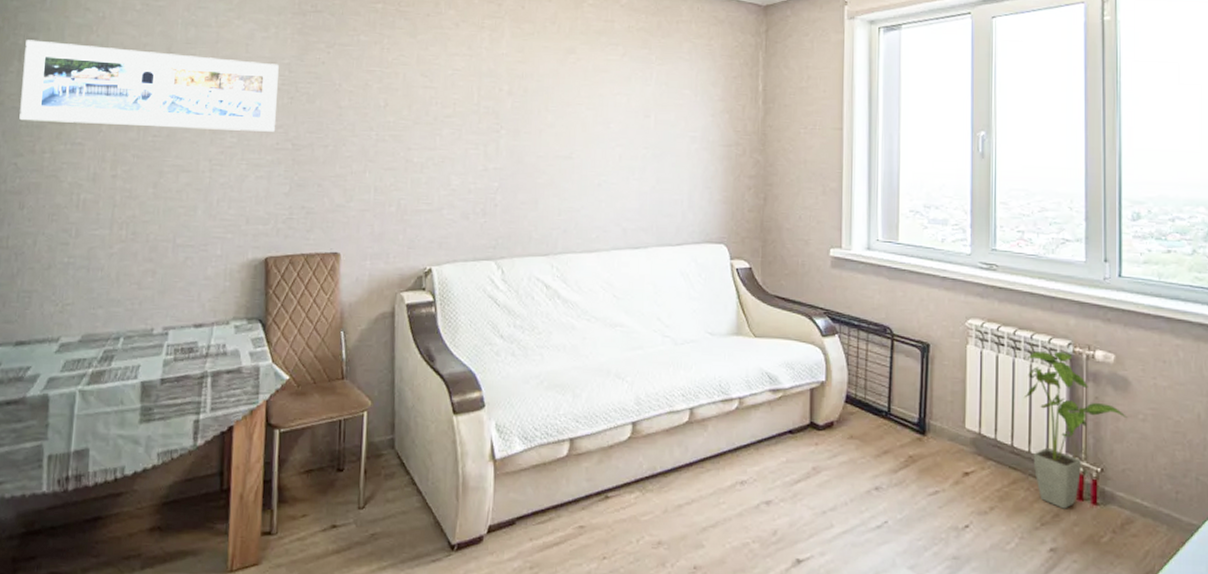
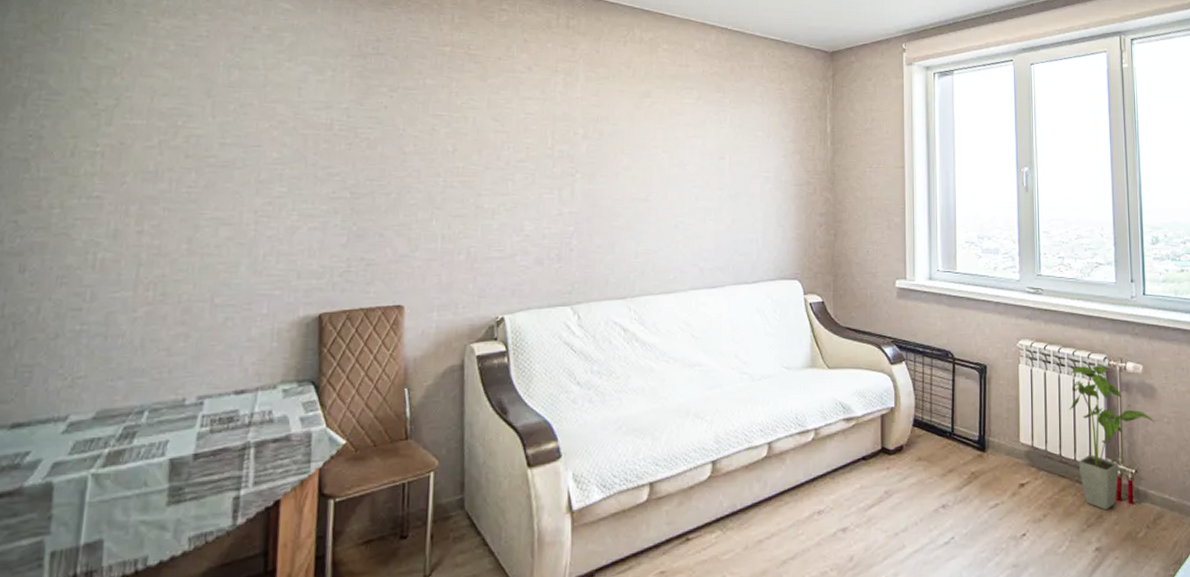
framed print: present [19,40,279,132] -> none [21,82,336,180]

